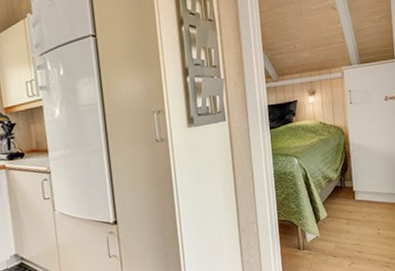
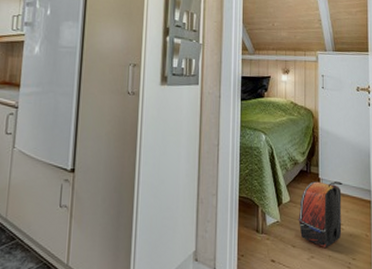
backpack: none [336,190,379,253] -> present [298,180,343,247]

